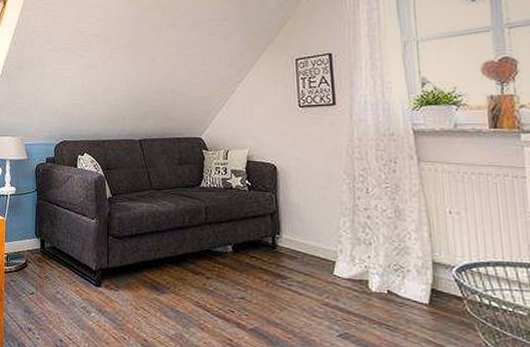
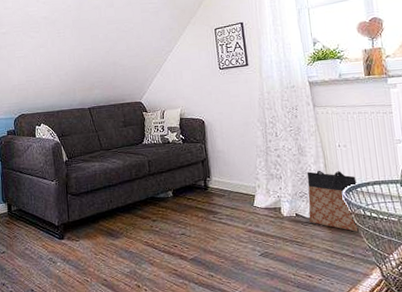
bag: none [404,239,474,323] -> present [306,170,360,232]

